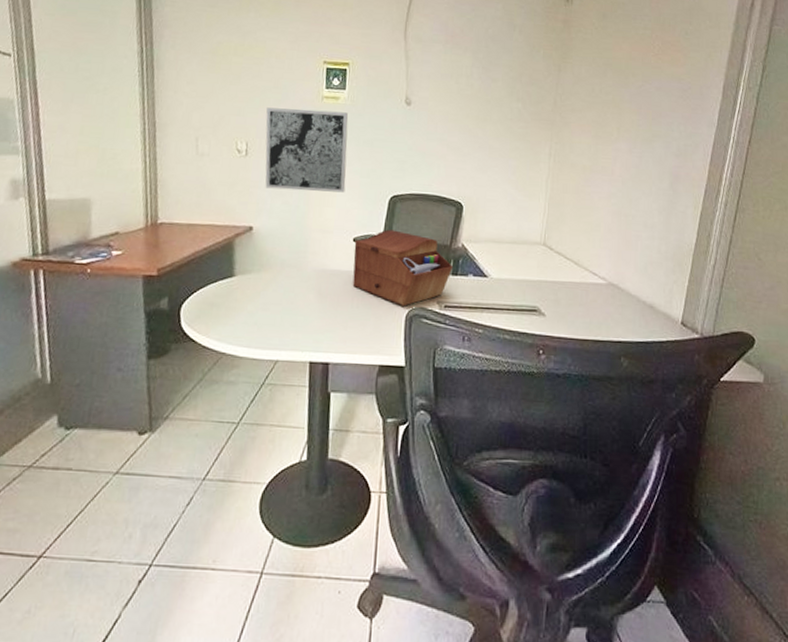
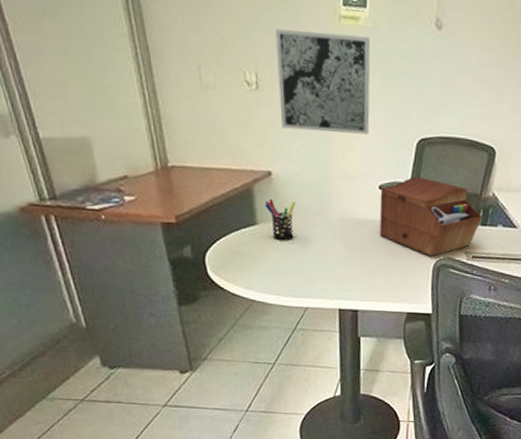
pen holder: none [243,251,273,292] -> present [264,198,295,241]

